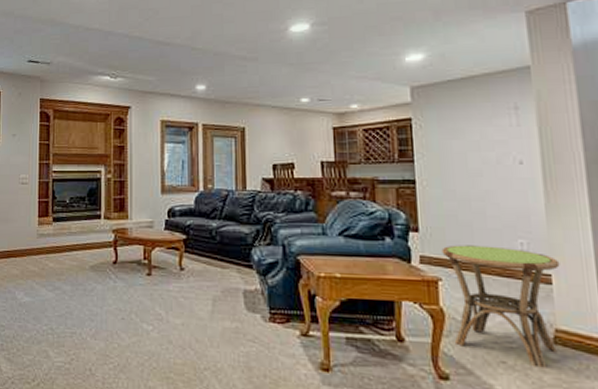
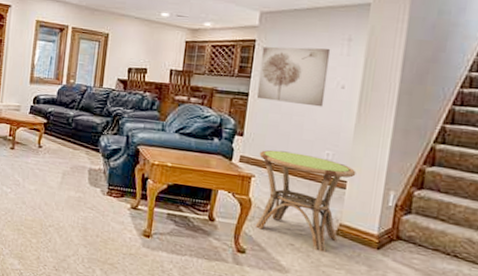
wall art: none [420,119,504,188] -> present [256,46,331,107]

